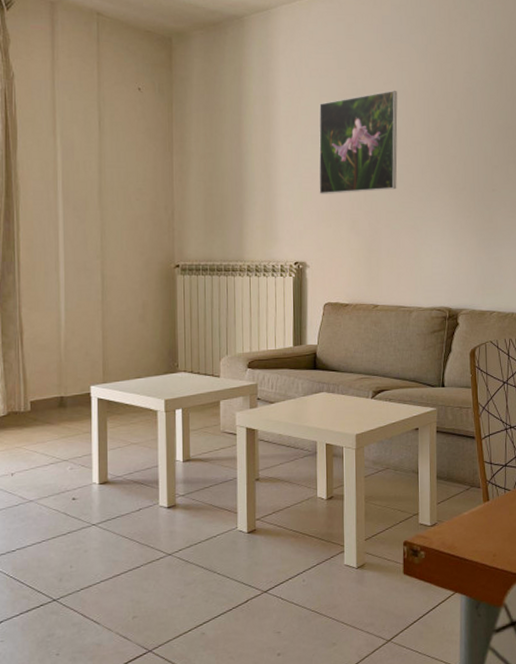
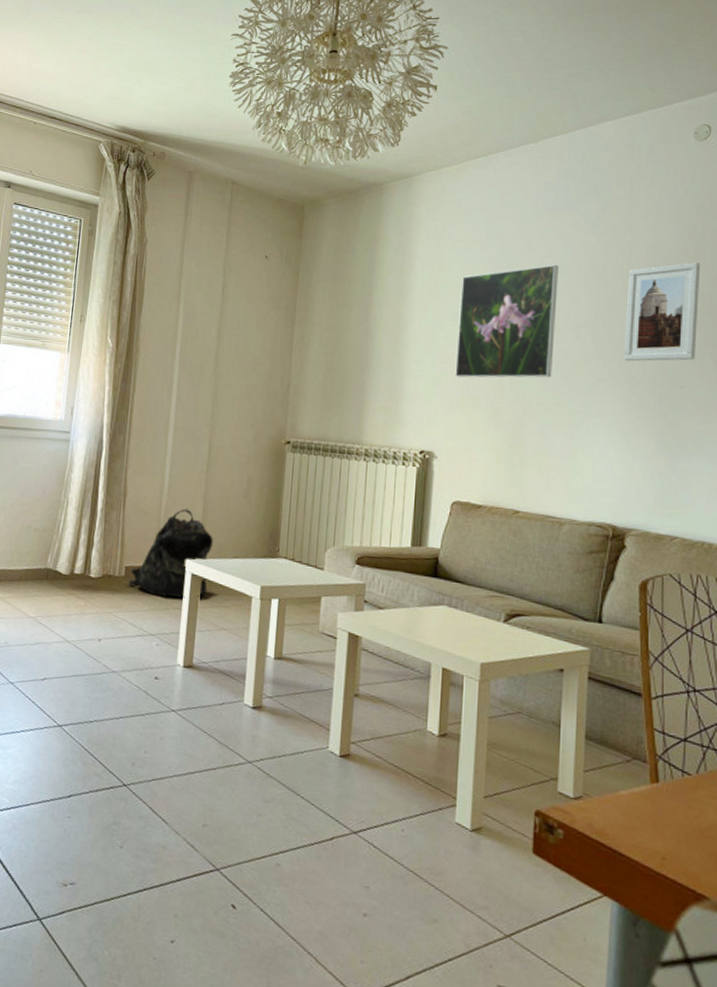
backpack: none [36,339,115,424] -> present [129,508,213,598]
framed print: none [450,86,504,172] -> present [623,262,701,362]

